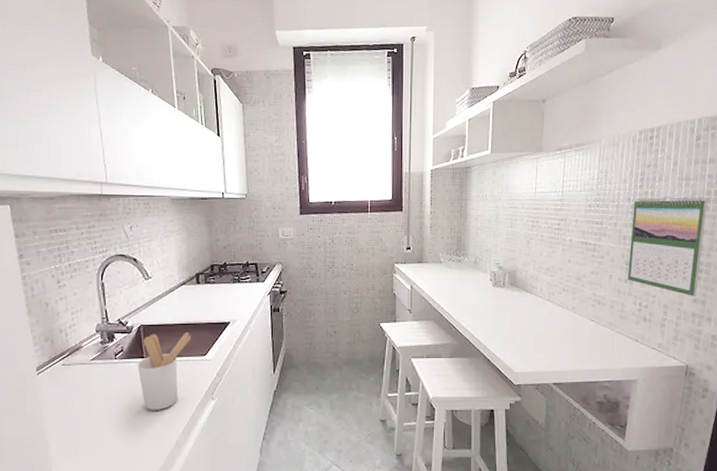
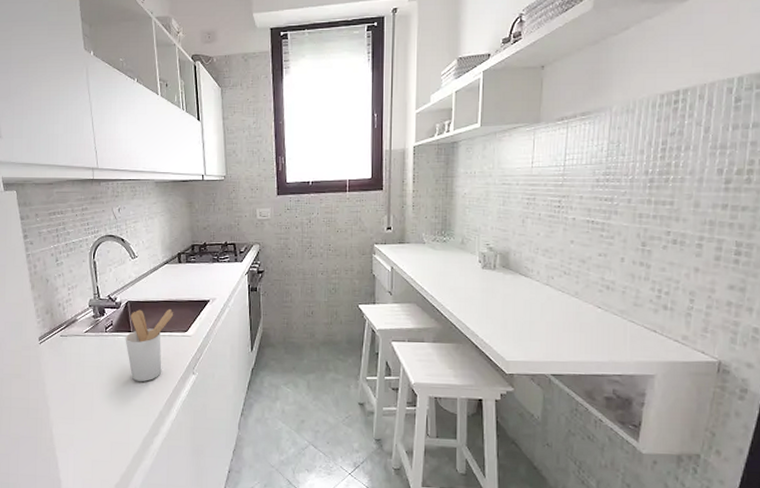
calendar: present [627,195,708,296] -> none [643,167,750,283]

